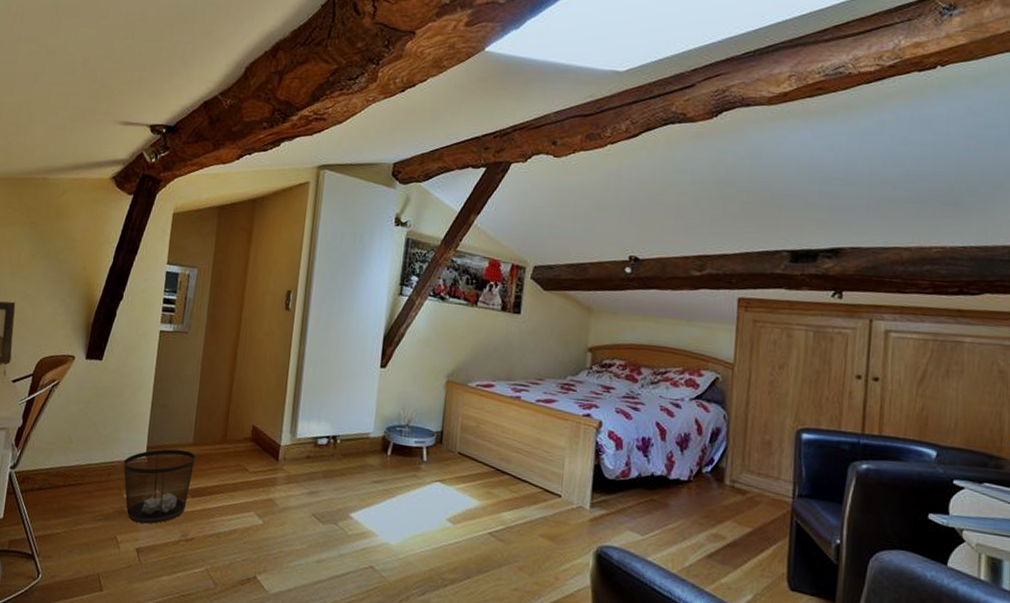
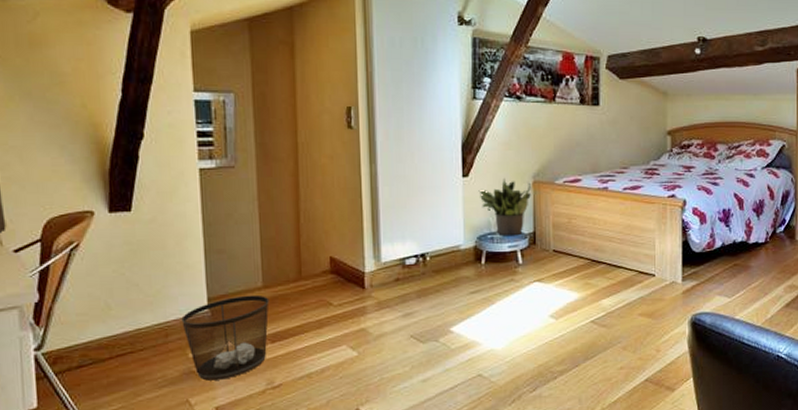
potted plant: none [394,374,444,433] -> present [479,178,531,236]

